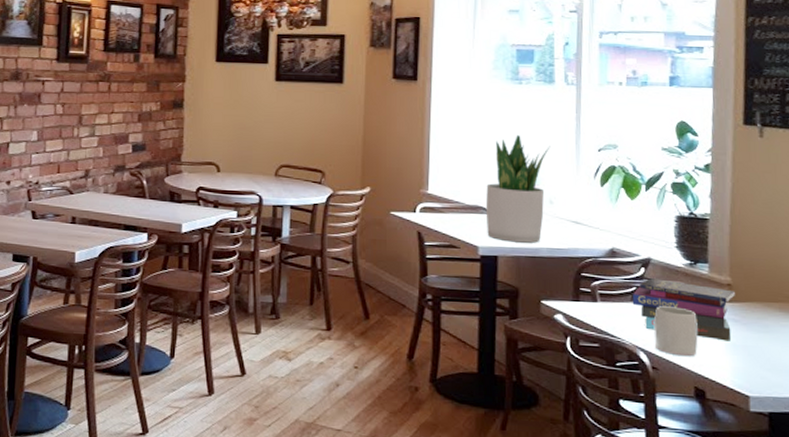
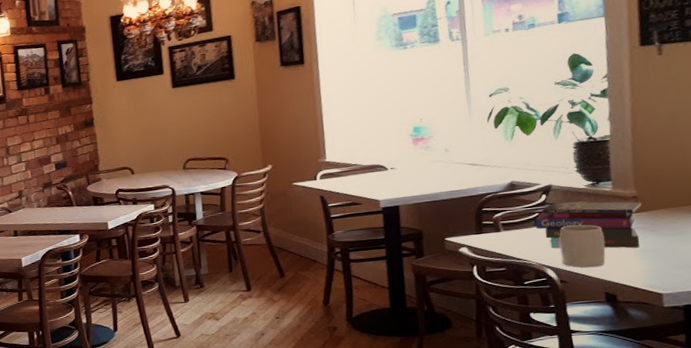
planter: present [485,134,550,243] -> none [381,95,441,192]

